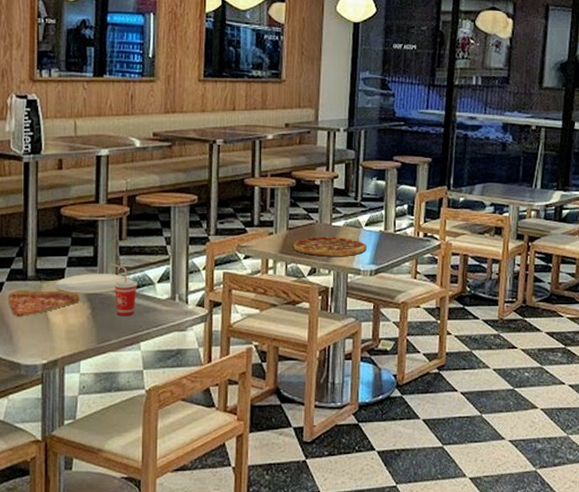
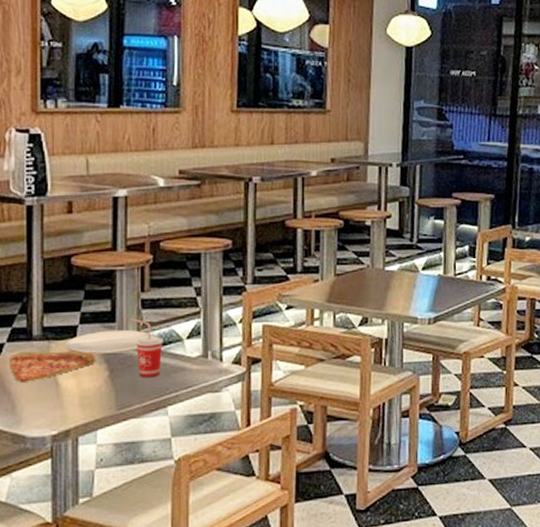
pizza: present [293,236,368,257] -> none [341,282,425,305]

